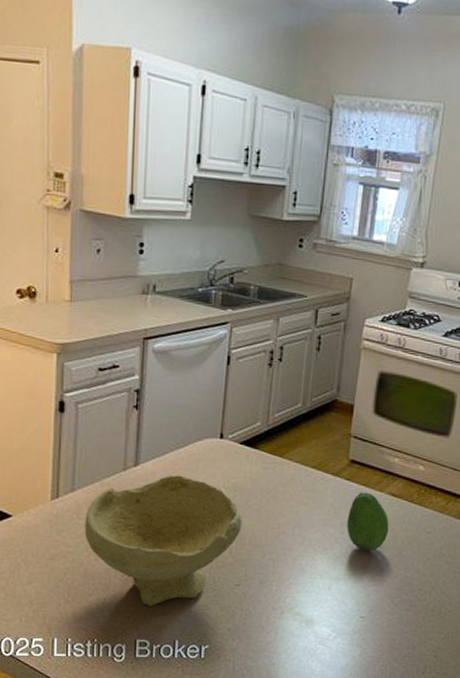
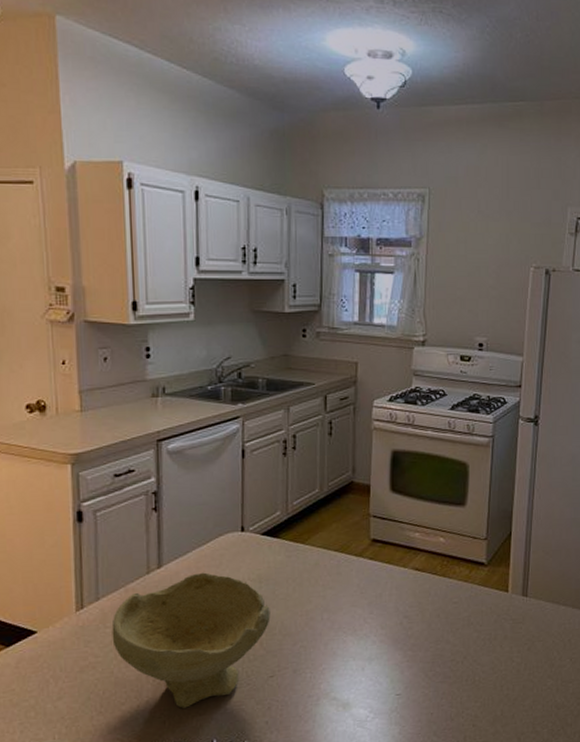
fruit: present [347,492,389,552] -> none [374,569,416,629]

